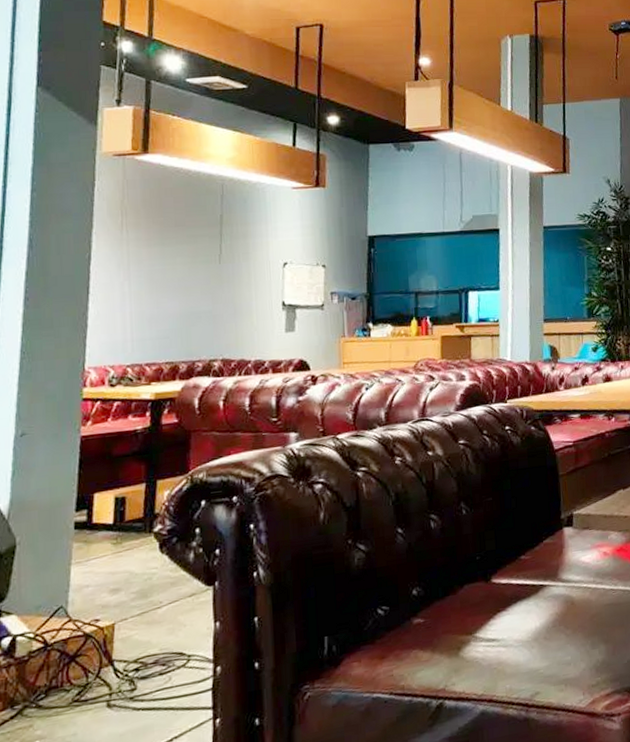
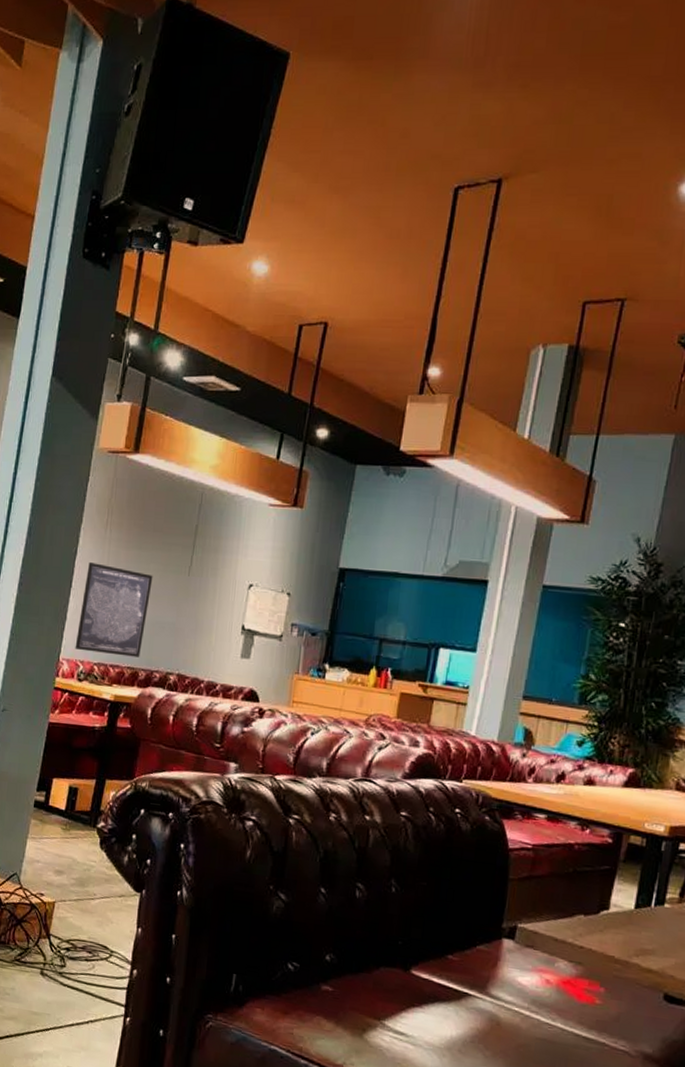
wall art: none [101,265,182,356] -> present [75,562,153,658]

